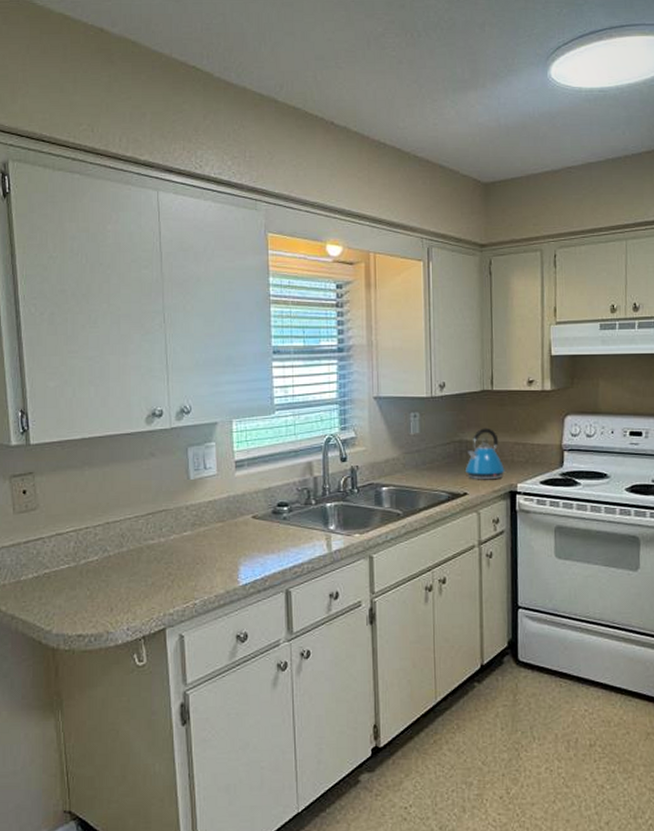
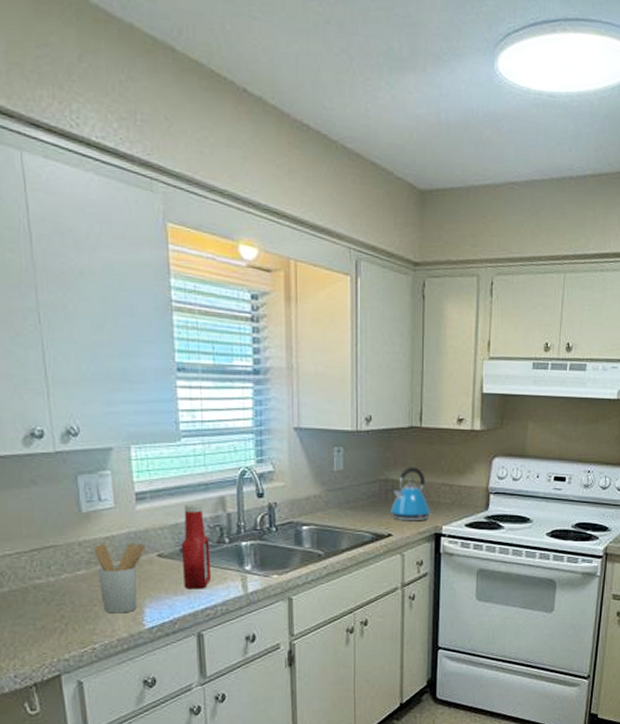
utensil holder: none [198,505,242,571] -> present [94,542,146,614]
ketchup bottle: none [273,470,298,548] -> present [181,504,211,589]

